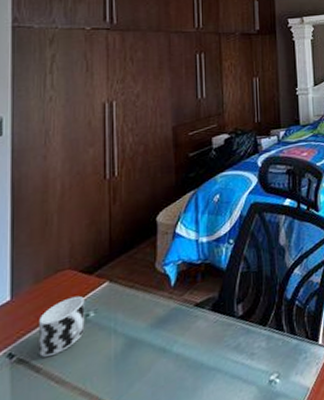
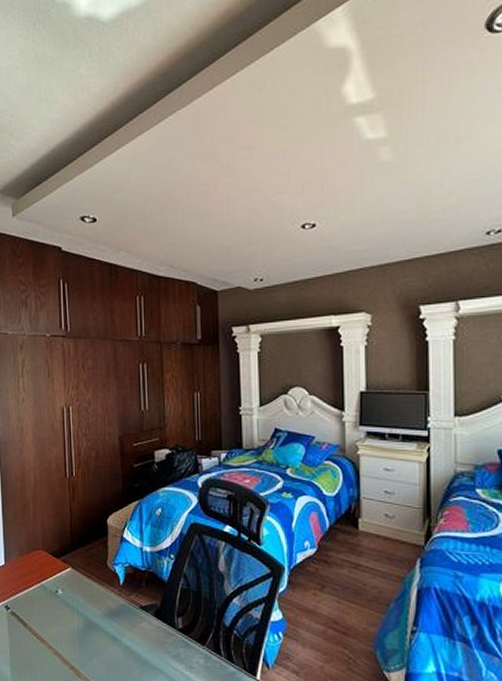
cup: present [39,295,85,357] -> none [24,573,55,616]

